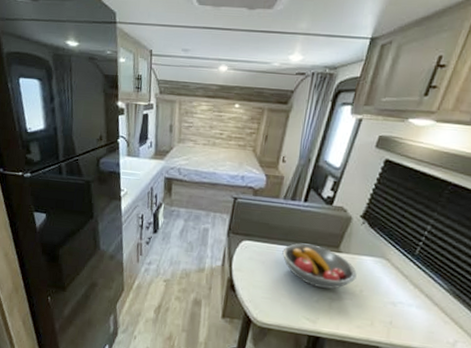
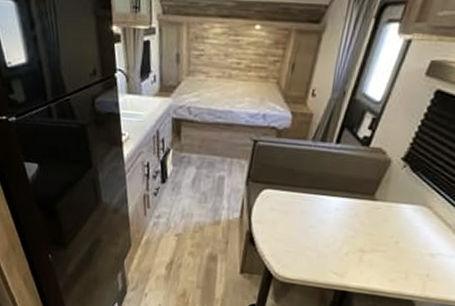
fruit bowl: present [282,243,357,289] -> none [308,191,393,241]

